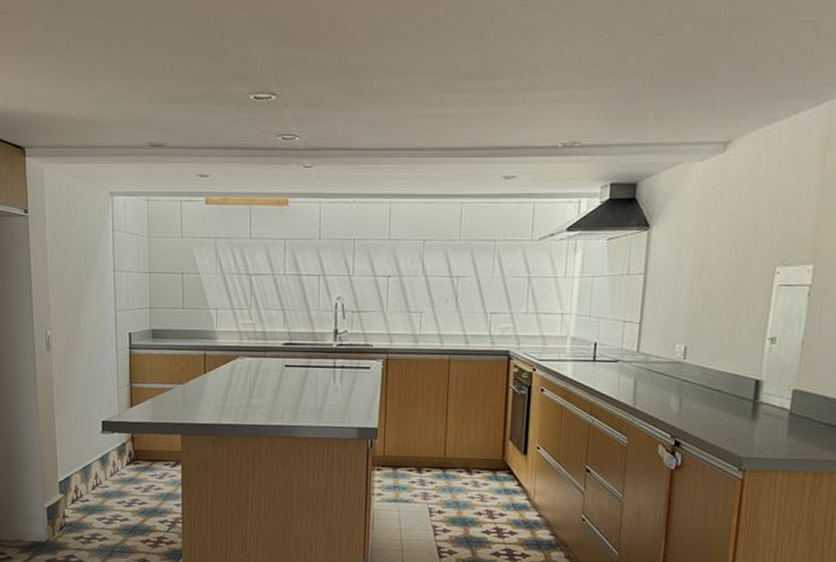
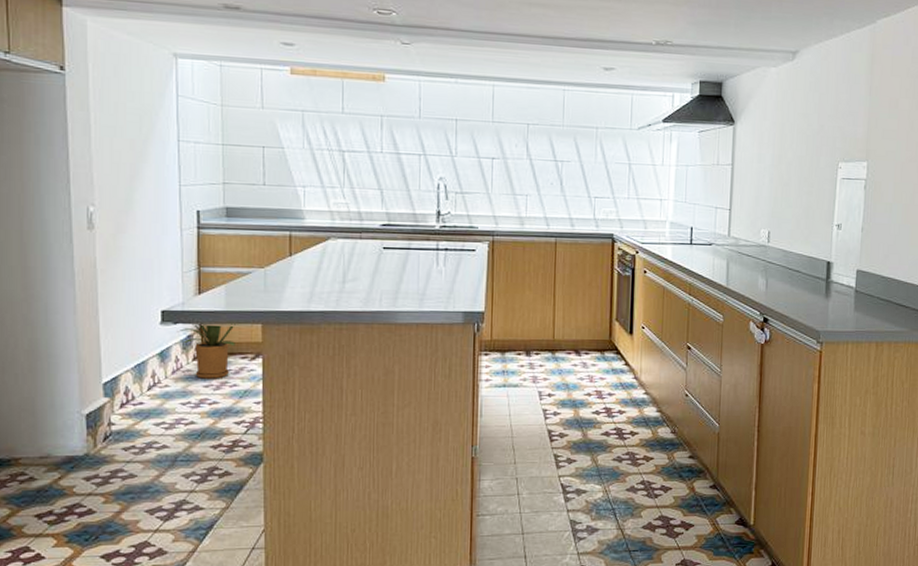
house plant: none [113,432,160,483] -> present [176,323,236,379]

